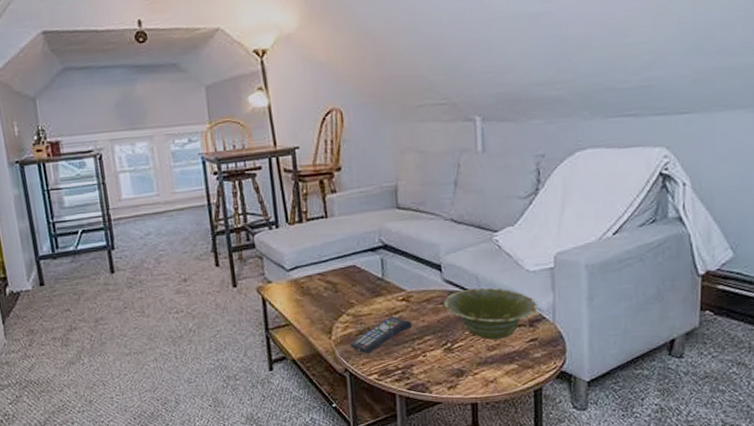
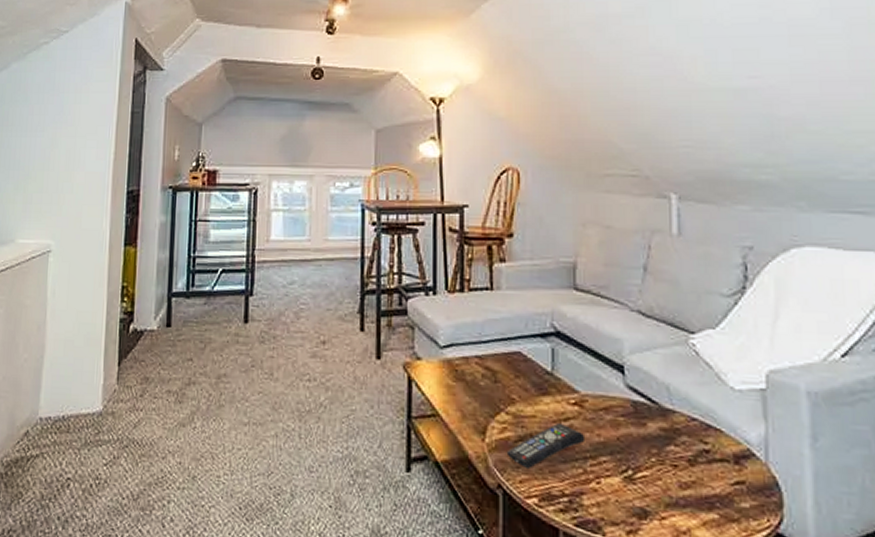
dish: present [443,287,538,340] -> none [625,401,745,476]

